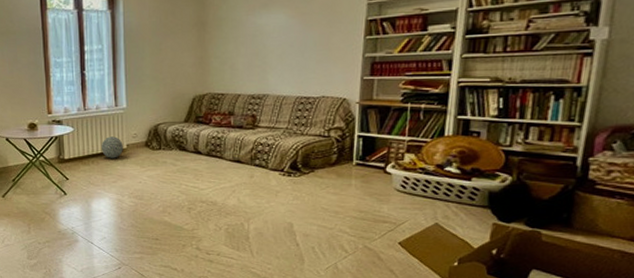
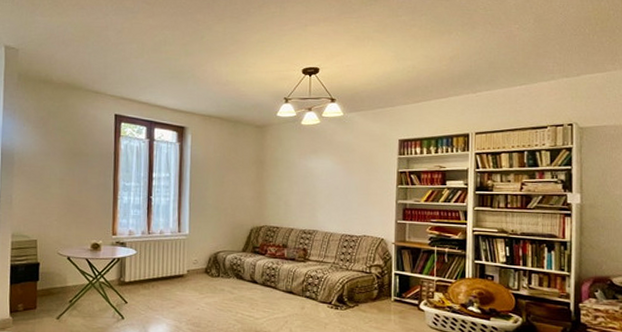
decorative ball: present [101,136,123,158] -> none [162,261,184,283]

